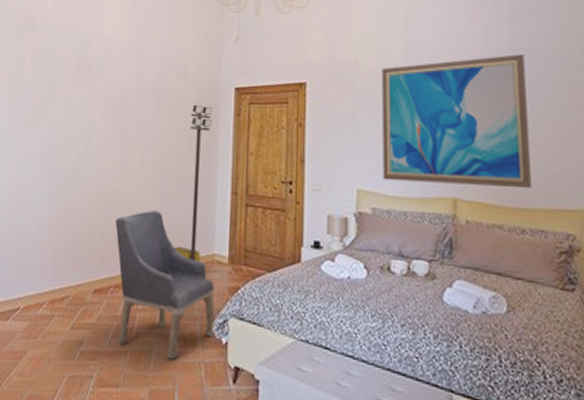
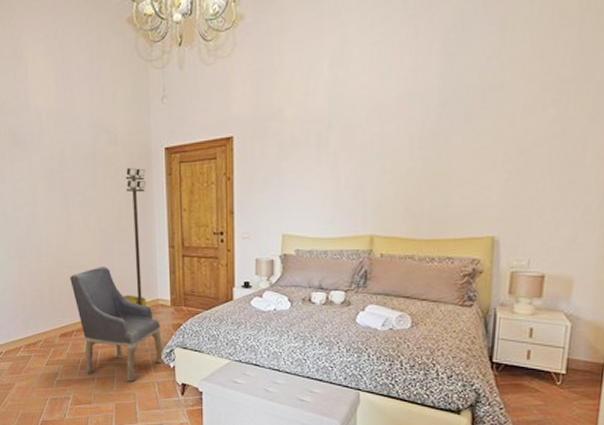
wall art: present [382,54,531,189] -> none [306,87,452,224]

